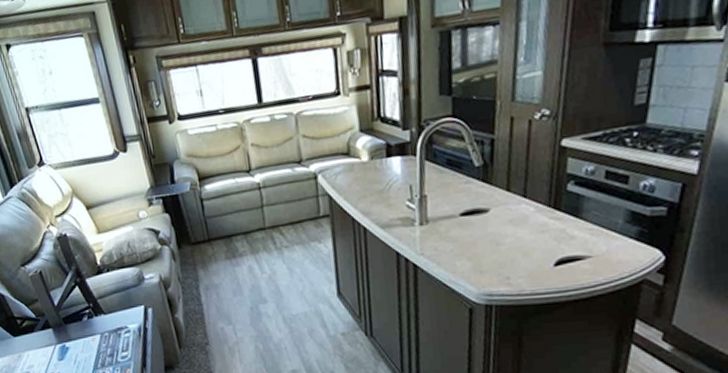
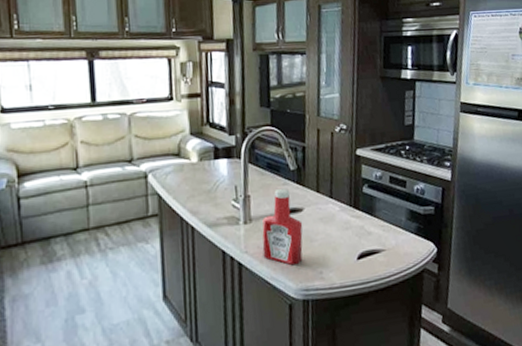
ketchup bottle: none [440,187,488,270] -> present [262,189,303,266]

